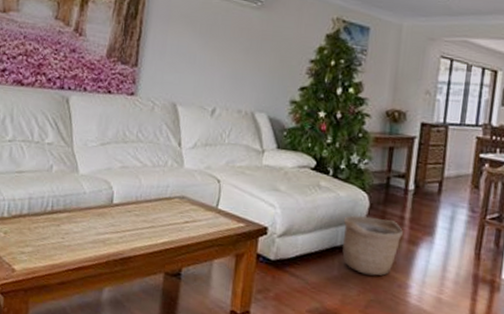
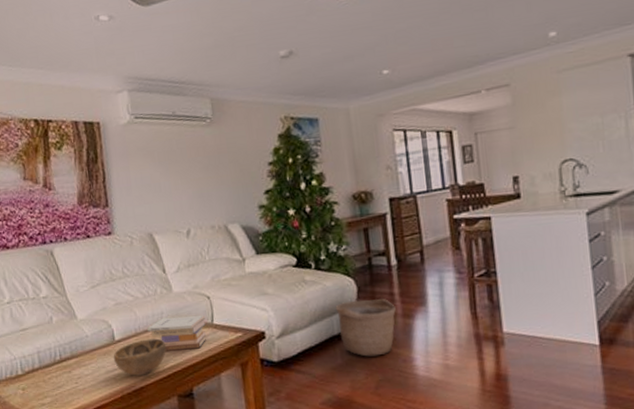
decorative bowl: none [107,209,165,245] -> present [113,338,167,376]
books: none [149,191,210,230] -> present [147,315,206,351]

